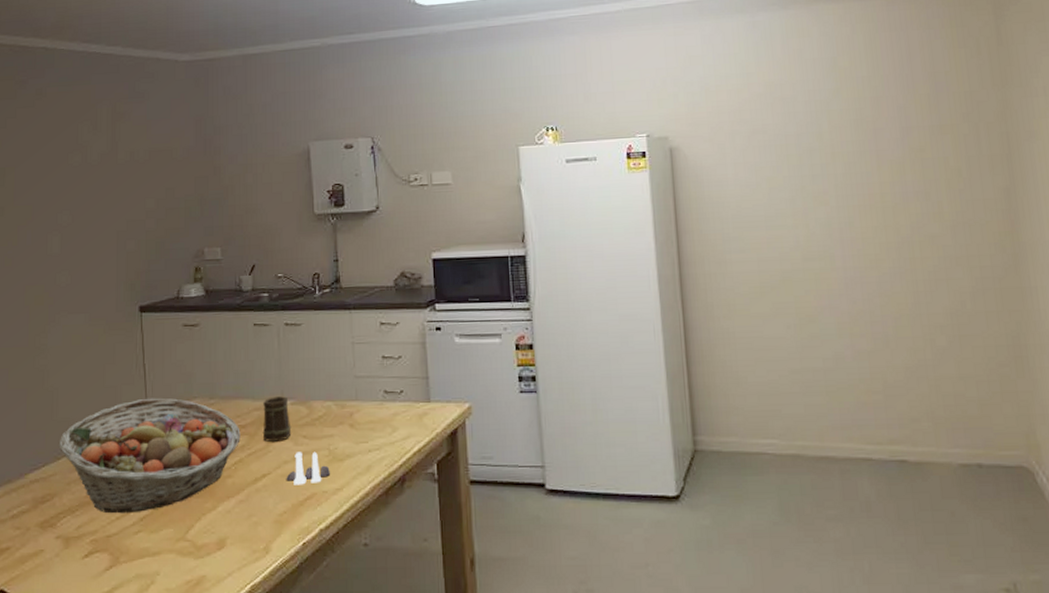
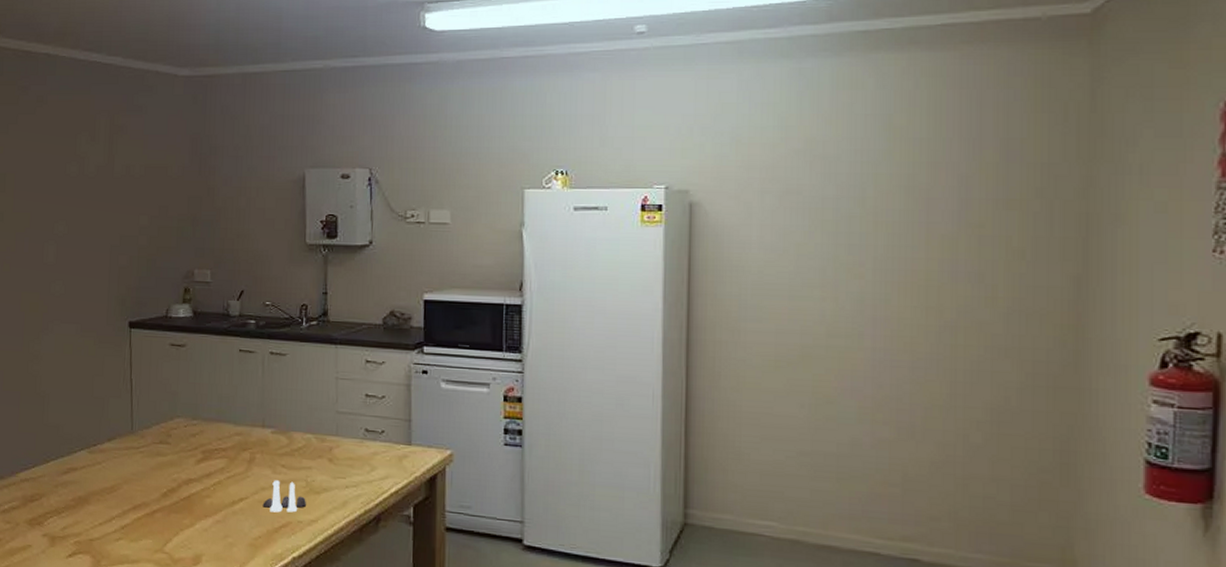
fruit basket: present [58,398,241,514] -> none [48,412,221,521]
mug: present [262,396,292,442] -> none [242,423,271,468]

